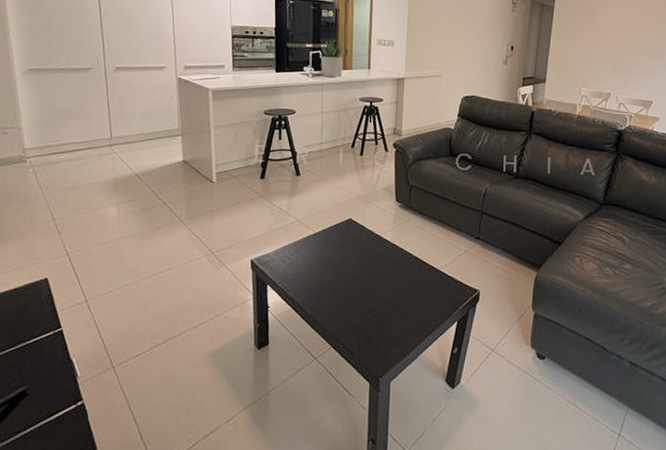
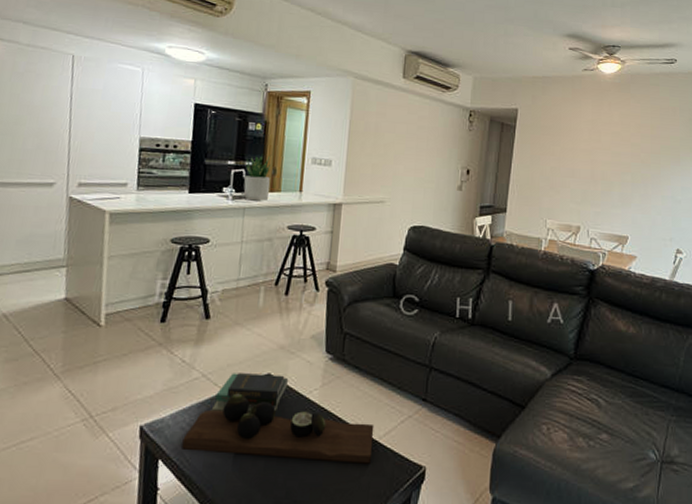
decorative tray: none [285,234,437,288] -> present [181,393,375,464]
books: none [306,218,367,250] -> present [211,373,289,414]

